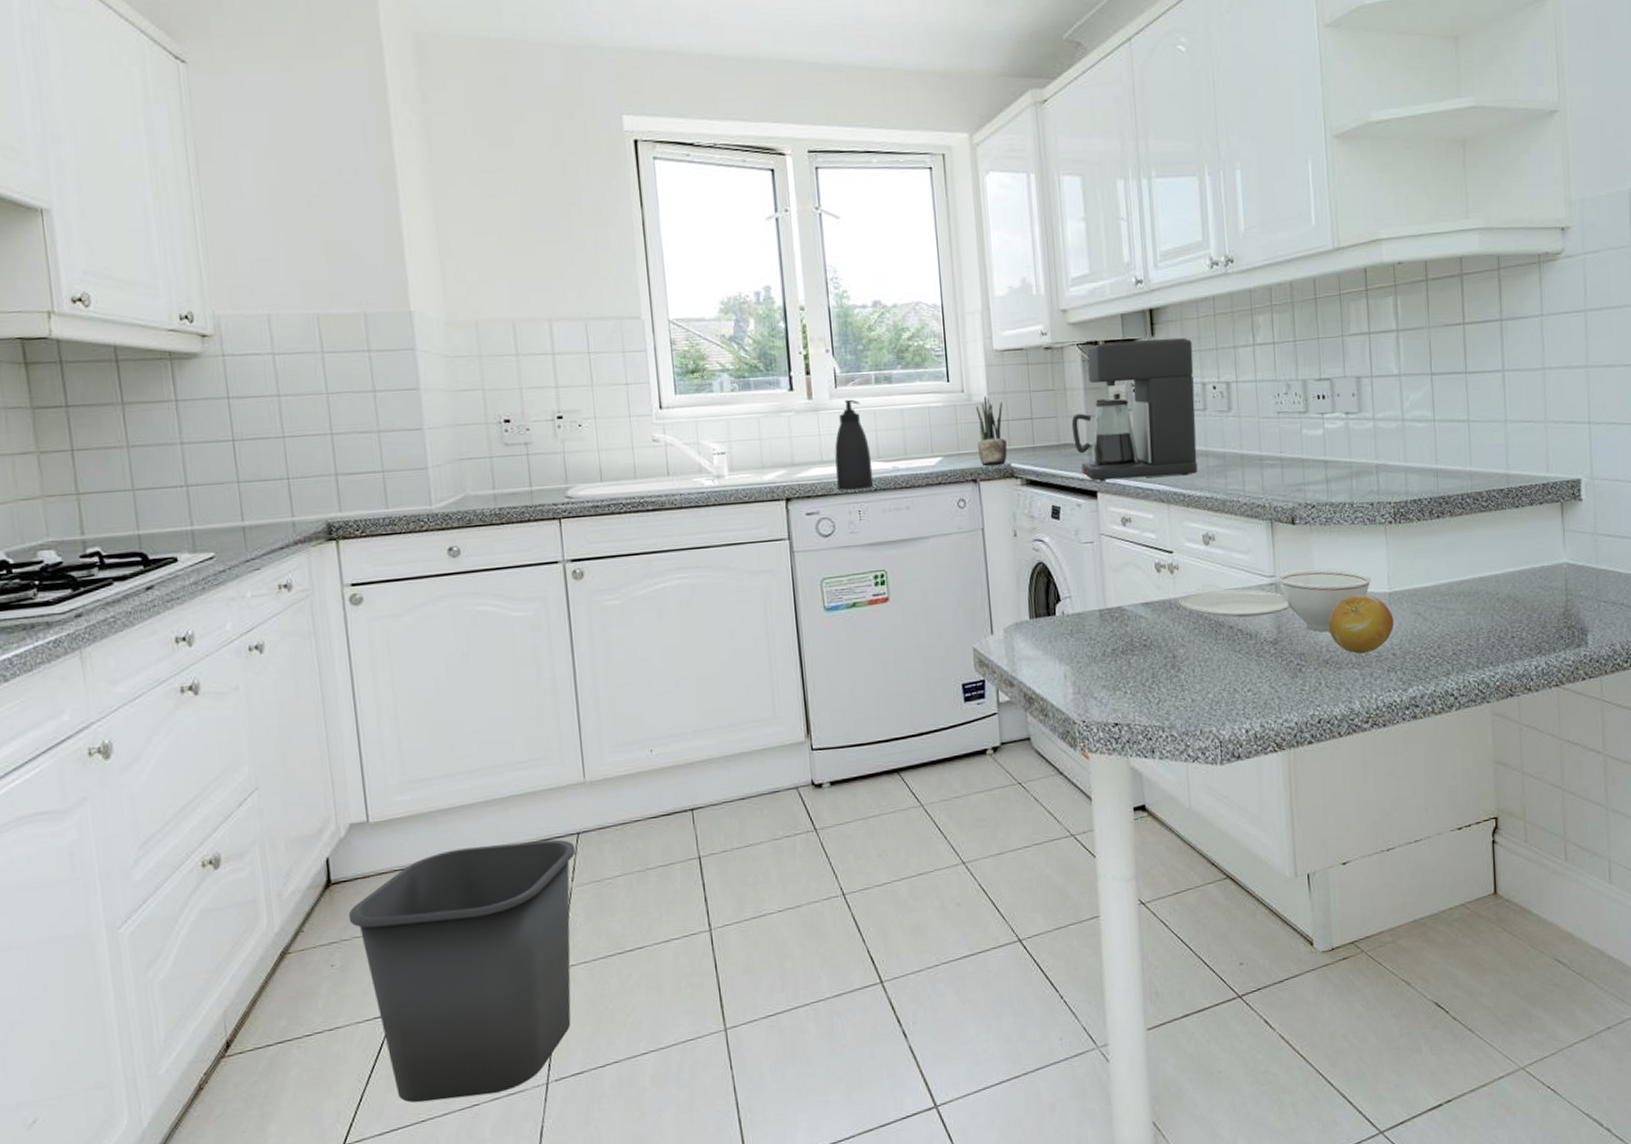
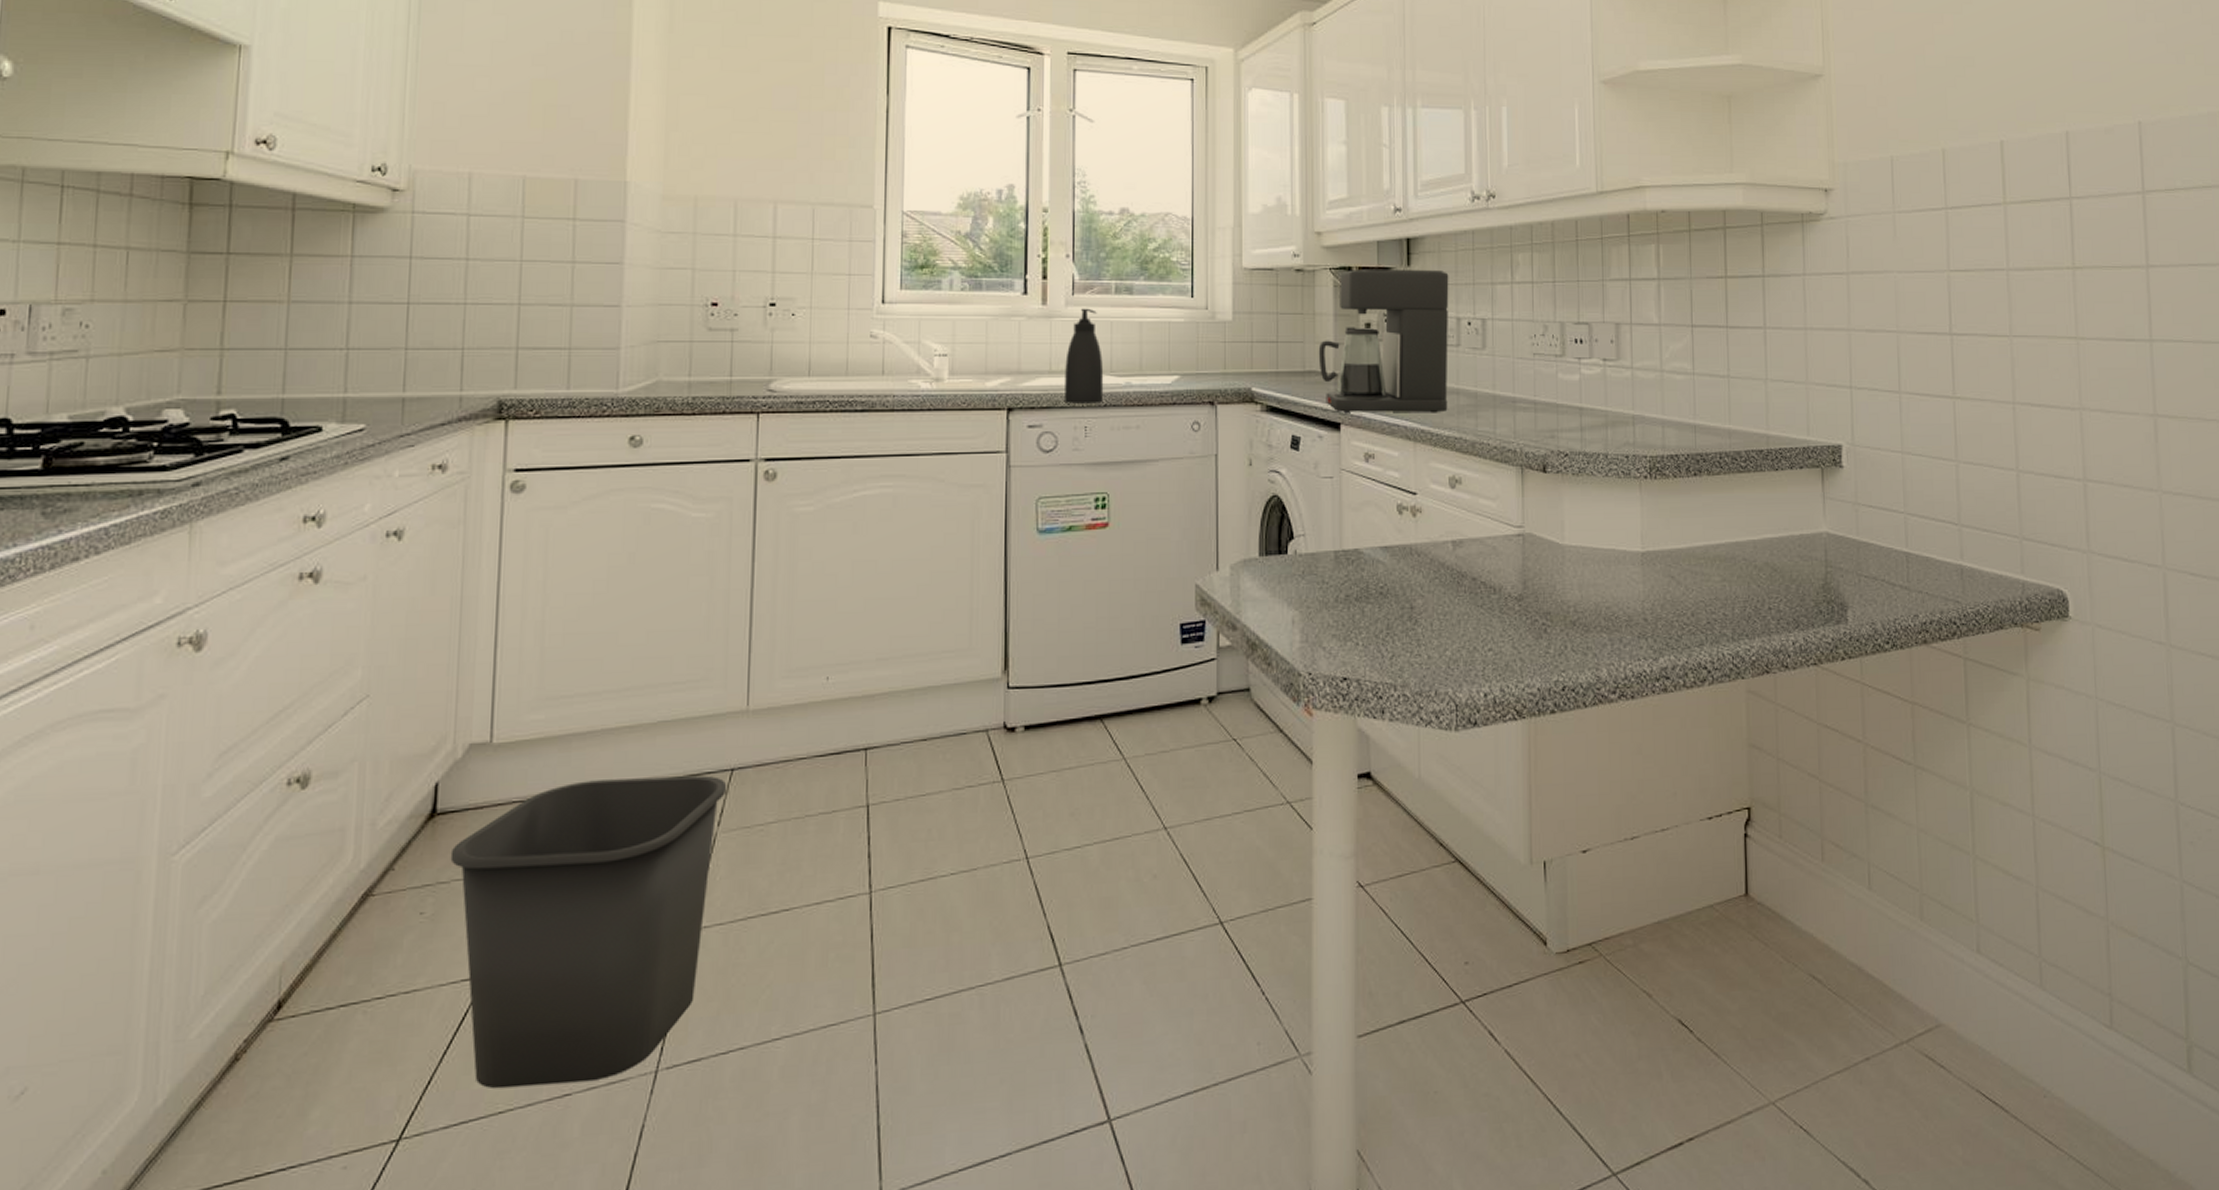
potted plant: present [975,396,1007,467] -> none [1217,314,1248,389]
plate: present [1179,588,1291,618] -> none [1420,537,1538,569]
bowl: present [1278,568,1371,633] -> none [1526,521,1623,591]
fruit: present [1328,594,1395,654] -> none [1577,551,1647,616]

